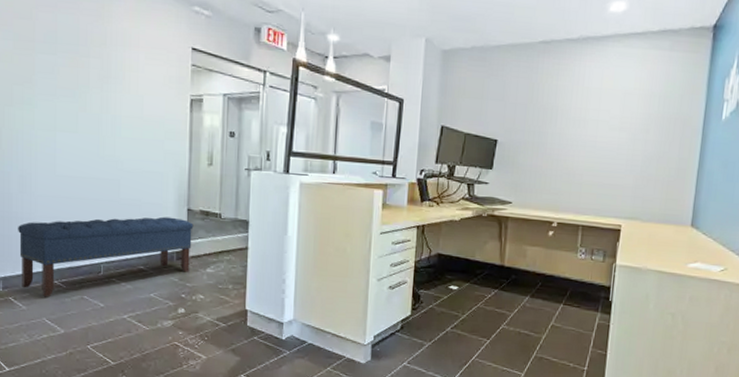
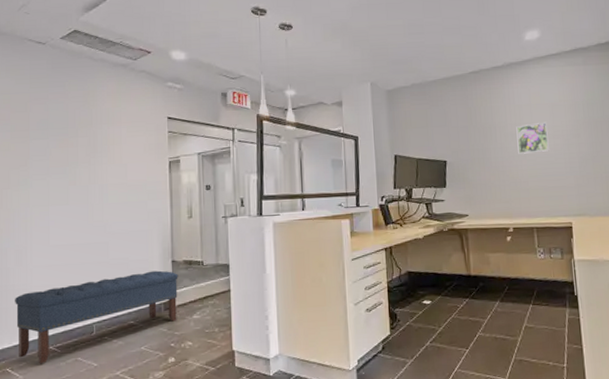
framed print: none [577,110,616,144] -> present [516,121,549,154]

